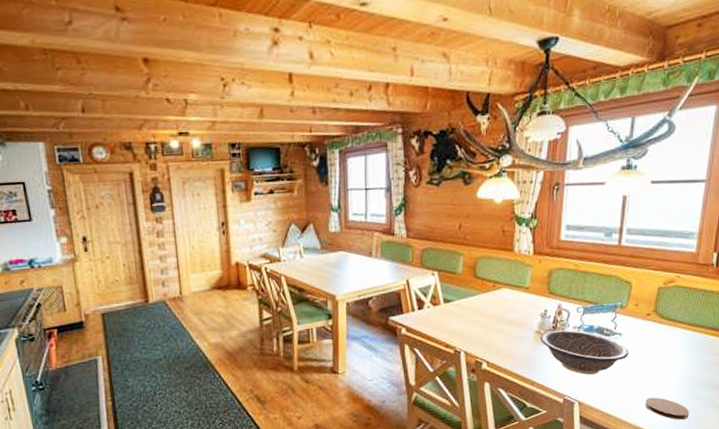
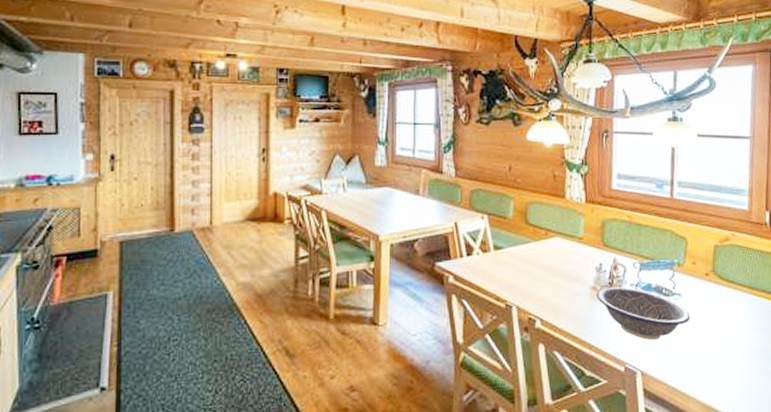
coaster: present [645,397,690,420] -> none [712,369,760,398]

